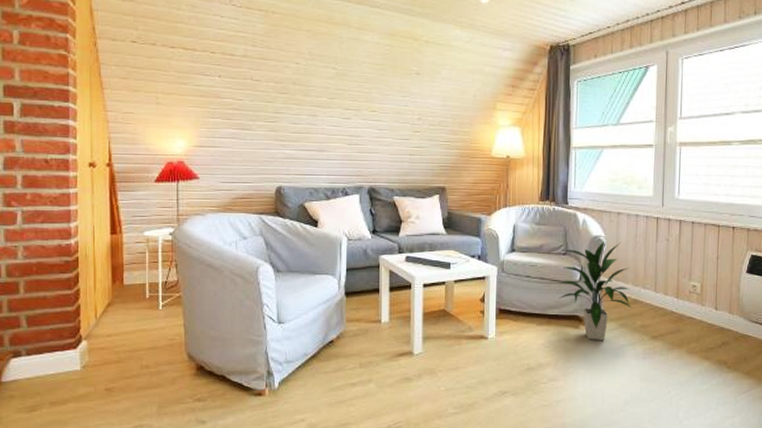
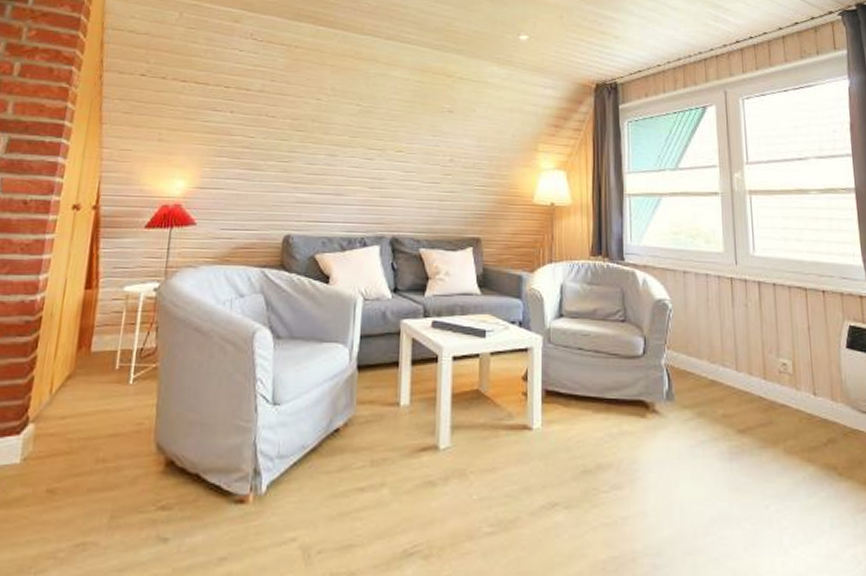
indoor plant: present [559,241,633,340] -> none [618,306,711,434]

